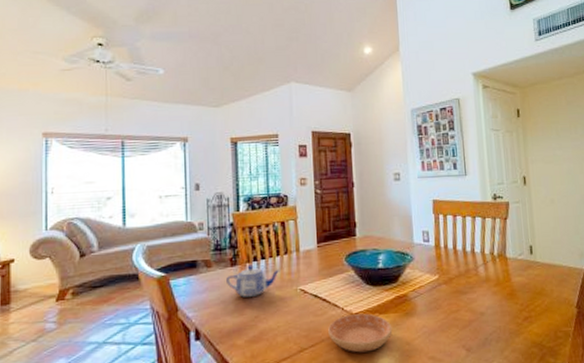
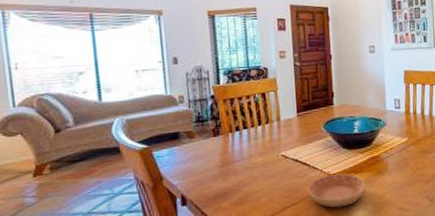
teapot: present [226,264,280,297] -> none [210,134,262,165]

